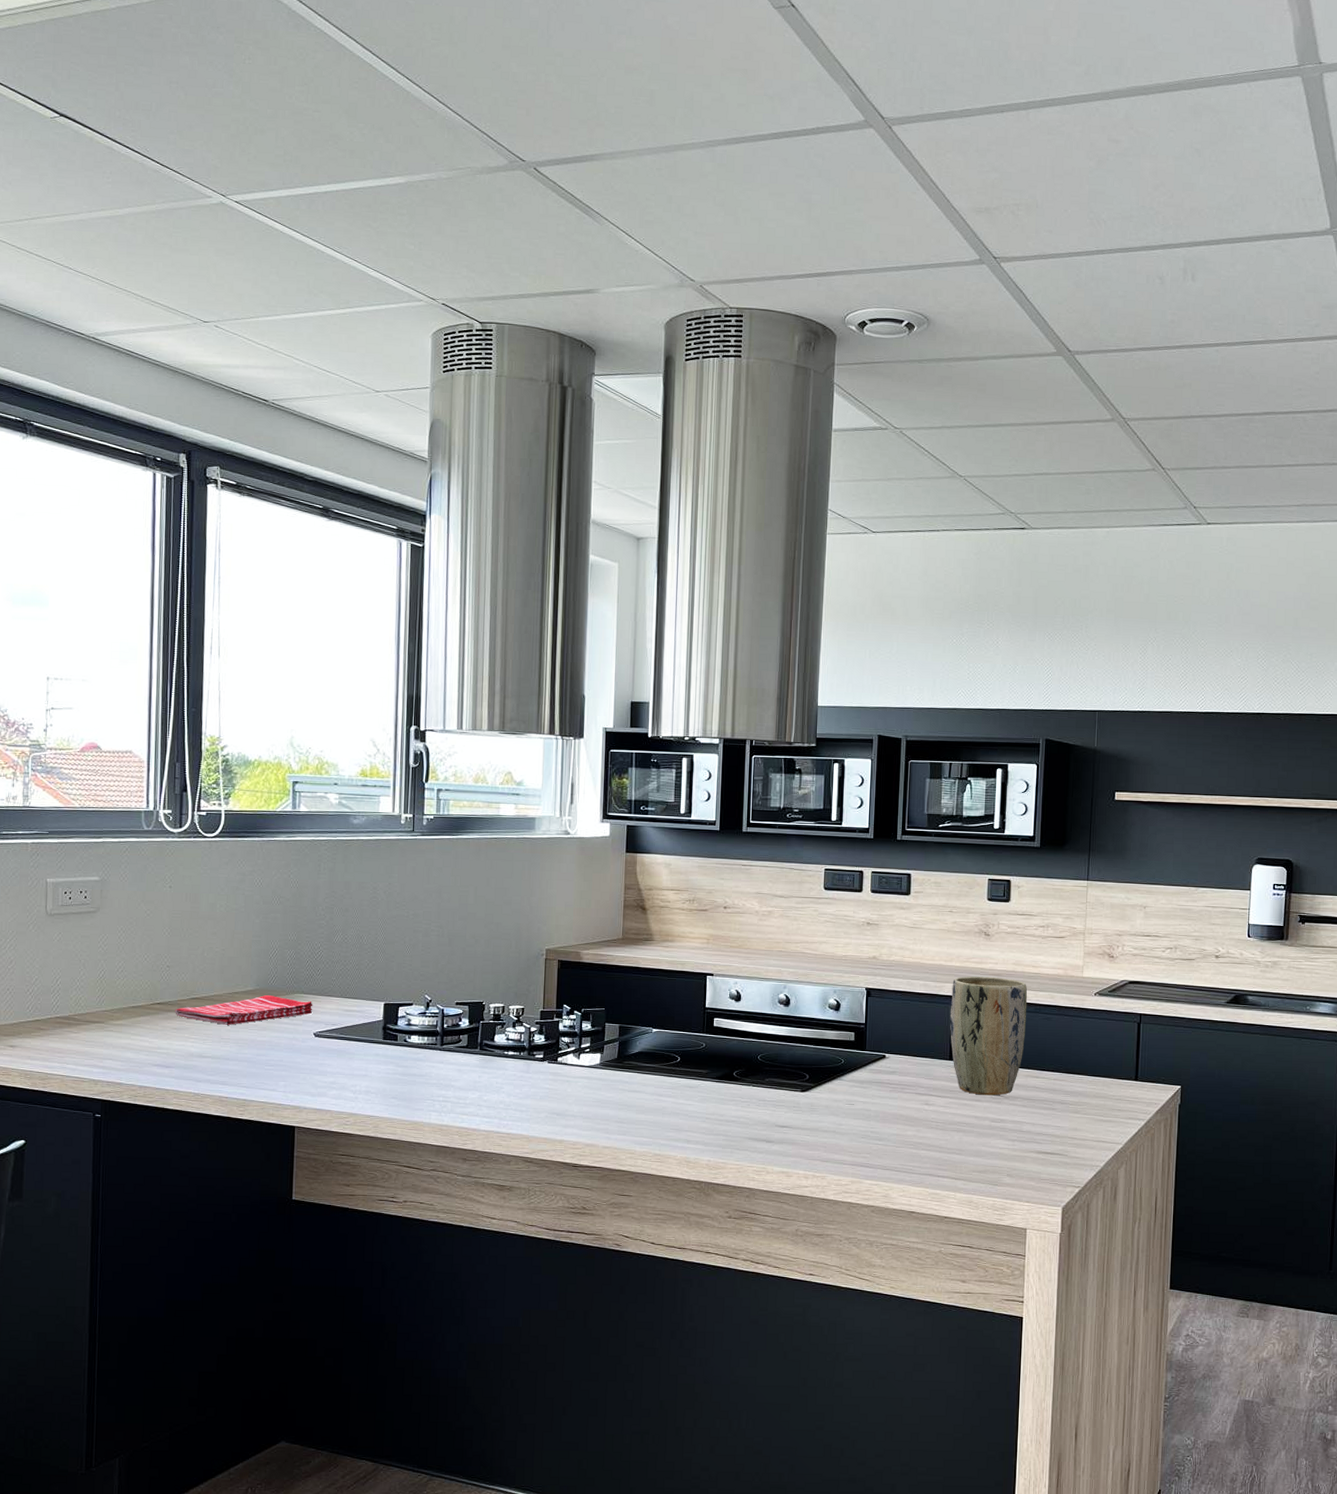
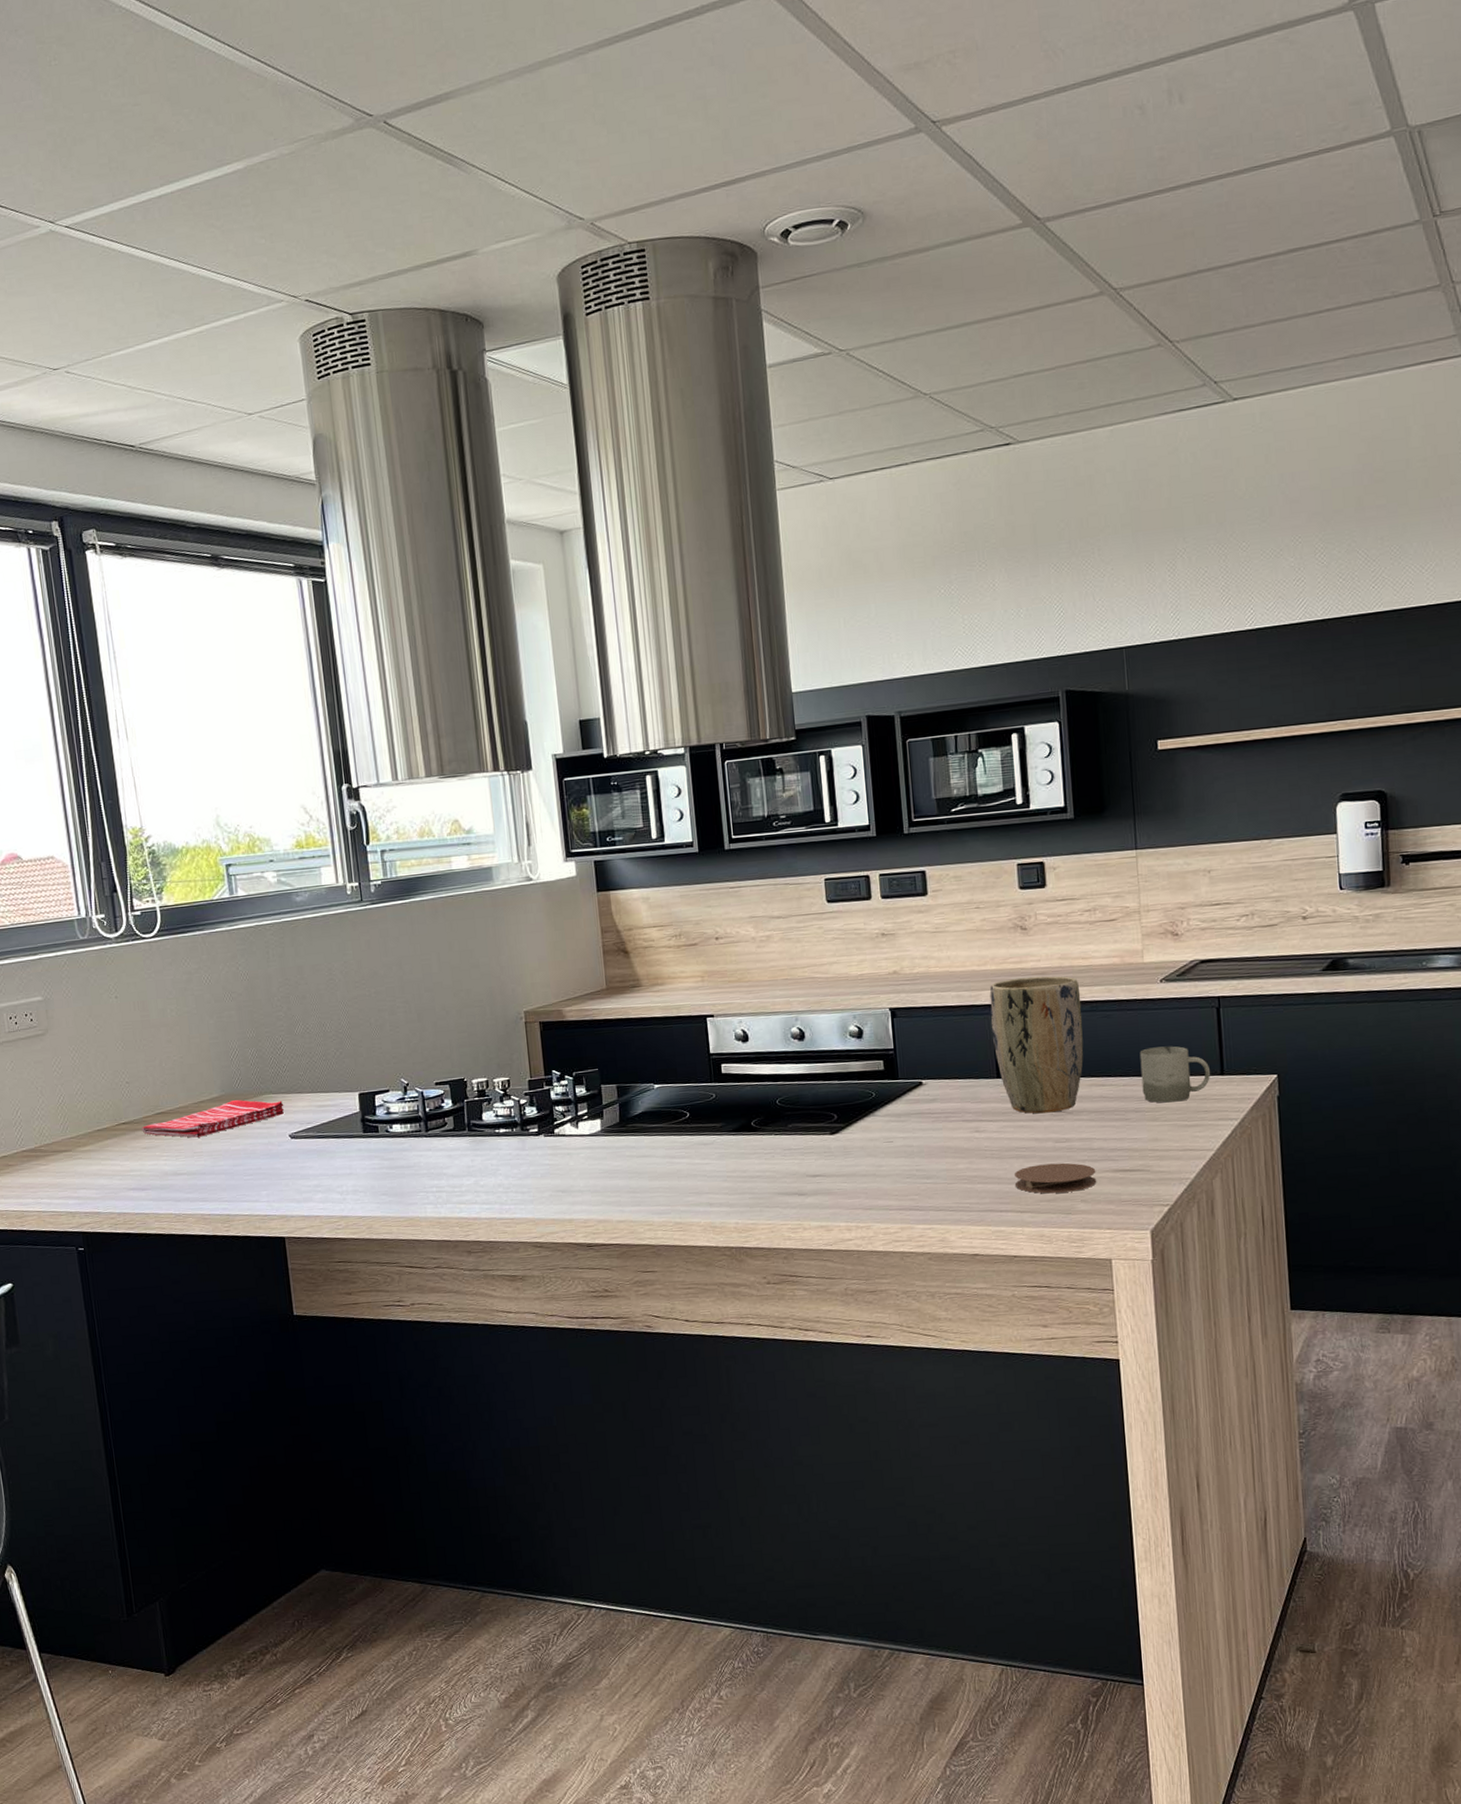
coaster: none [954,1139,1023,1166] -> present [1015,1162,1097,1194]
cup: none [1069,1050,1127,1099] -> present [1139,1046,1211,1103]

